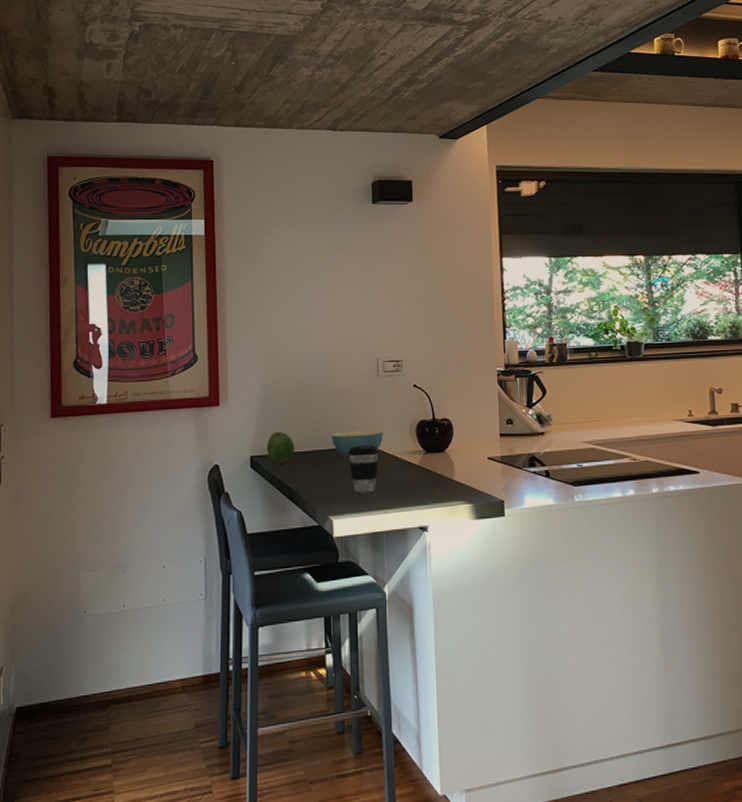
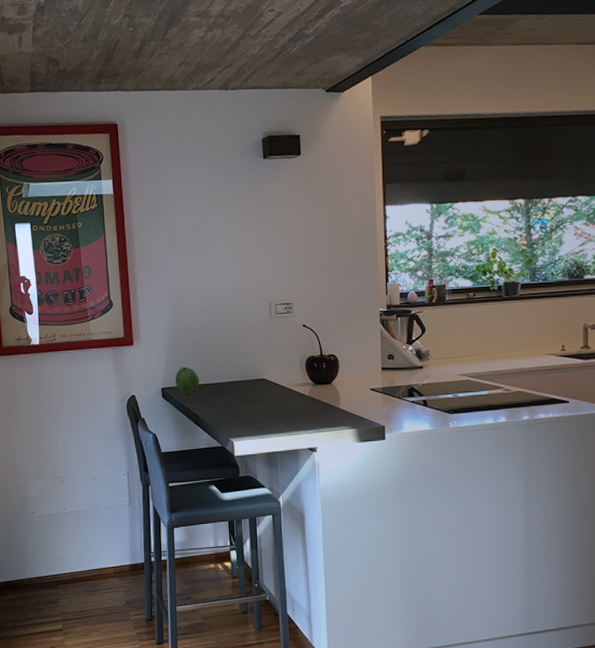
cereal bowl: present [331,430,383,459] -> none [230,365,276,390]
coffee cup: present [348,445,379,493] -> none [246,378,273,419]

